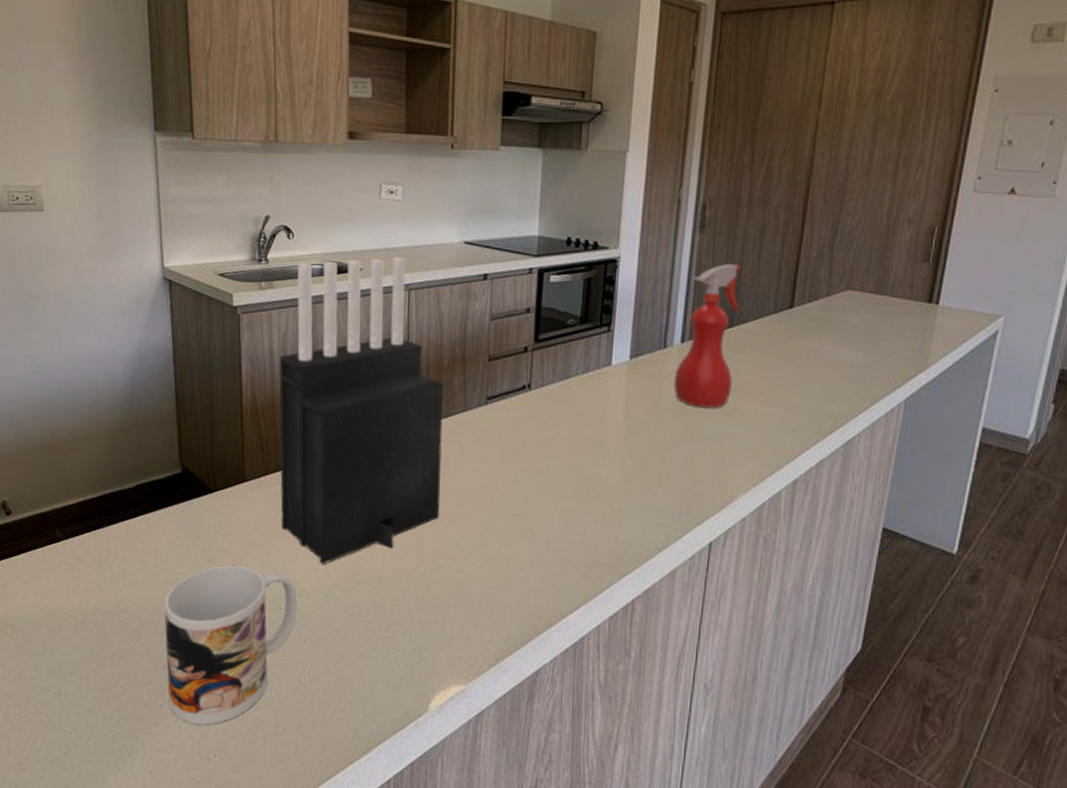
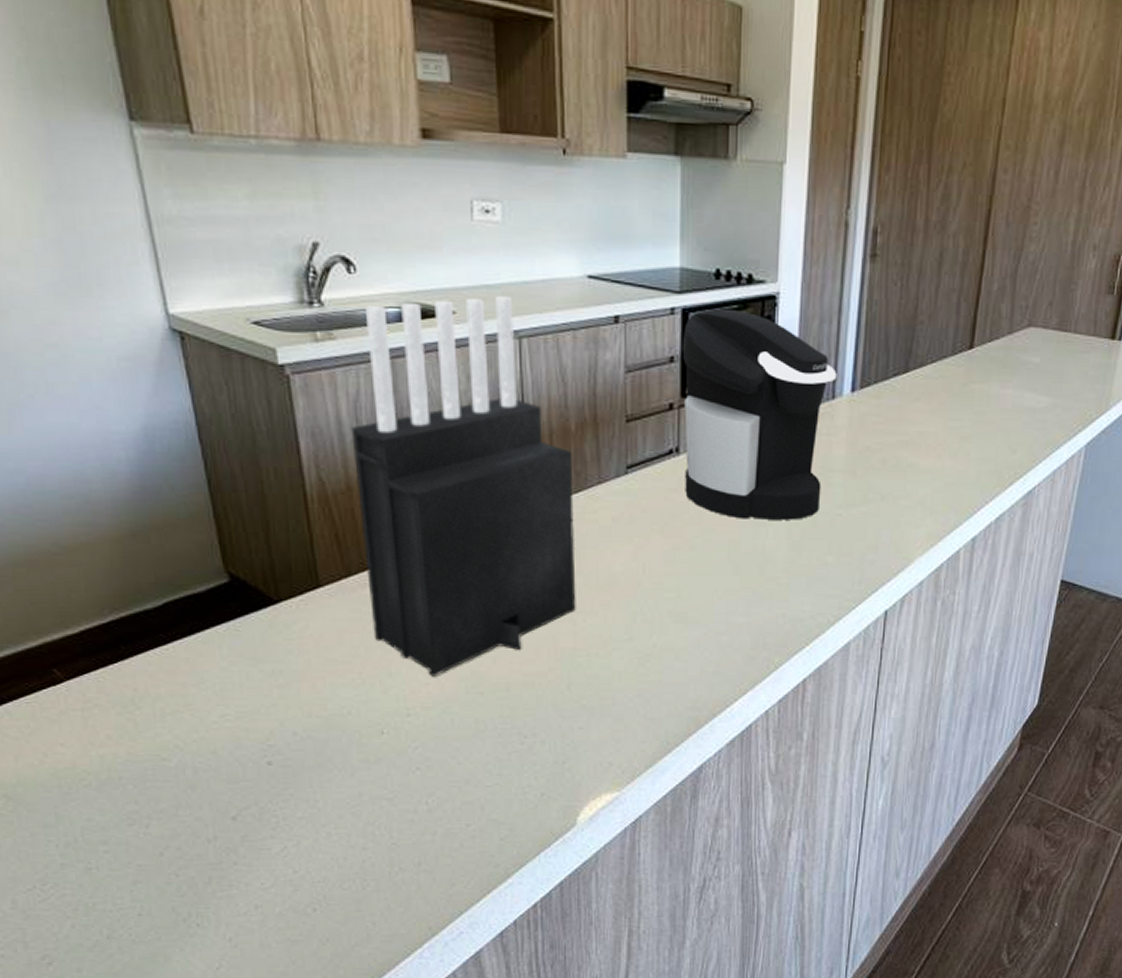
mug: present [164,565,297,725] -> none [224,688,405,879]
coffee maker: none [534,269,669,453] -> present [682,308,837,520]
spray bottle: present [674,263,741,408] -> none [844,298,917,464]

